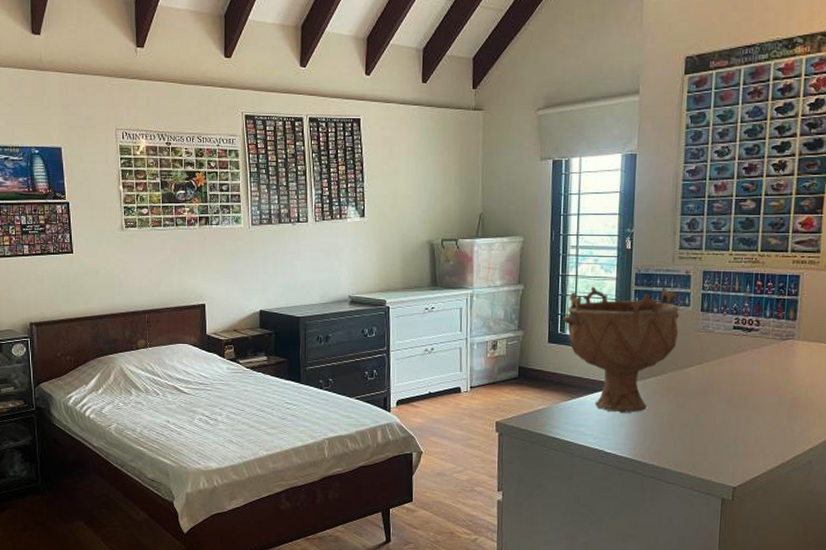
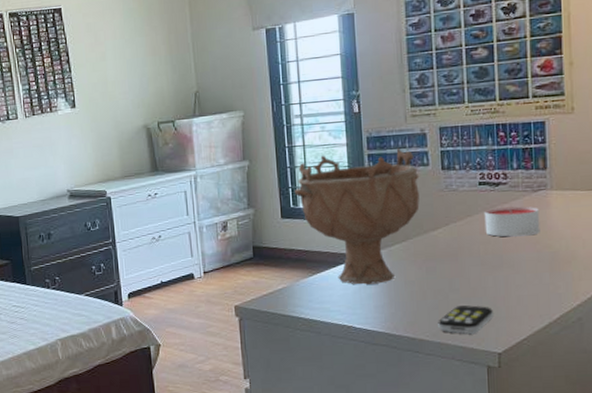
remote control: none [681,440,733,467] -> present [438,305,493,334]
candle: none [734,352,785,381] -> present [484,206,540,237]

